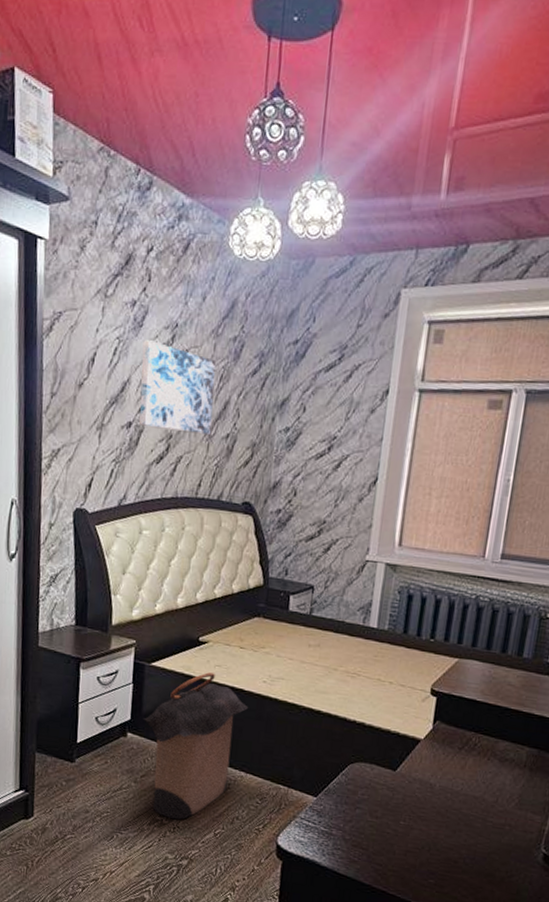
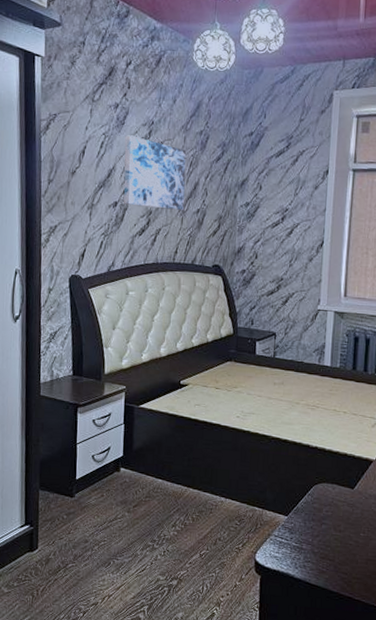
laundry hamper: present [144,672,248,820] -> none [135,411,225,544]

